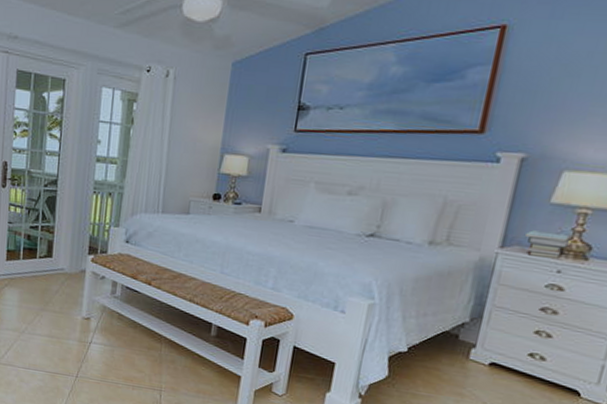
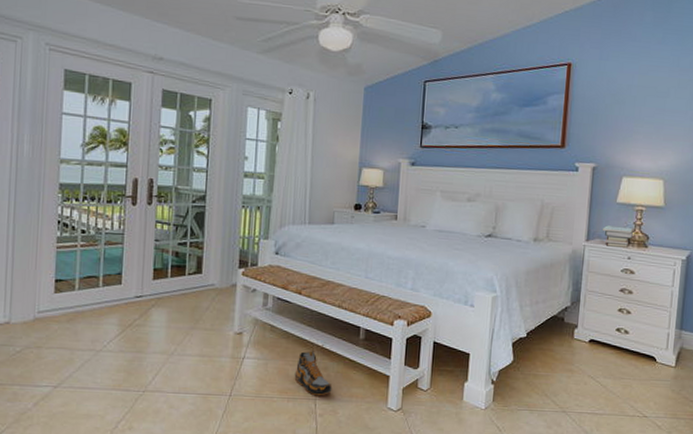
athletic shoe: none [140,342,179,388] -> present [294,351,332,396]

